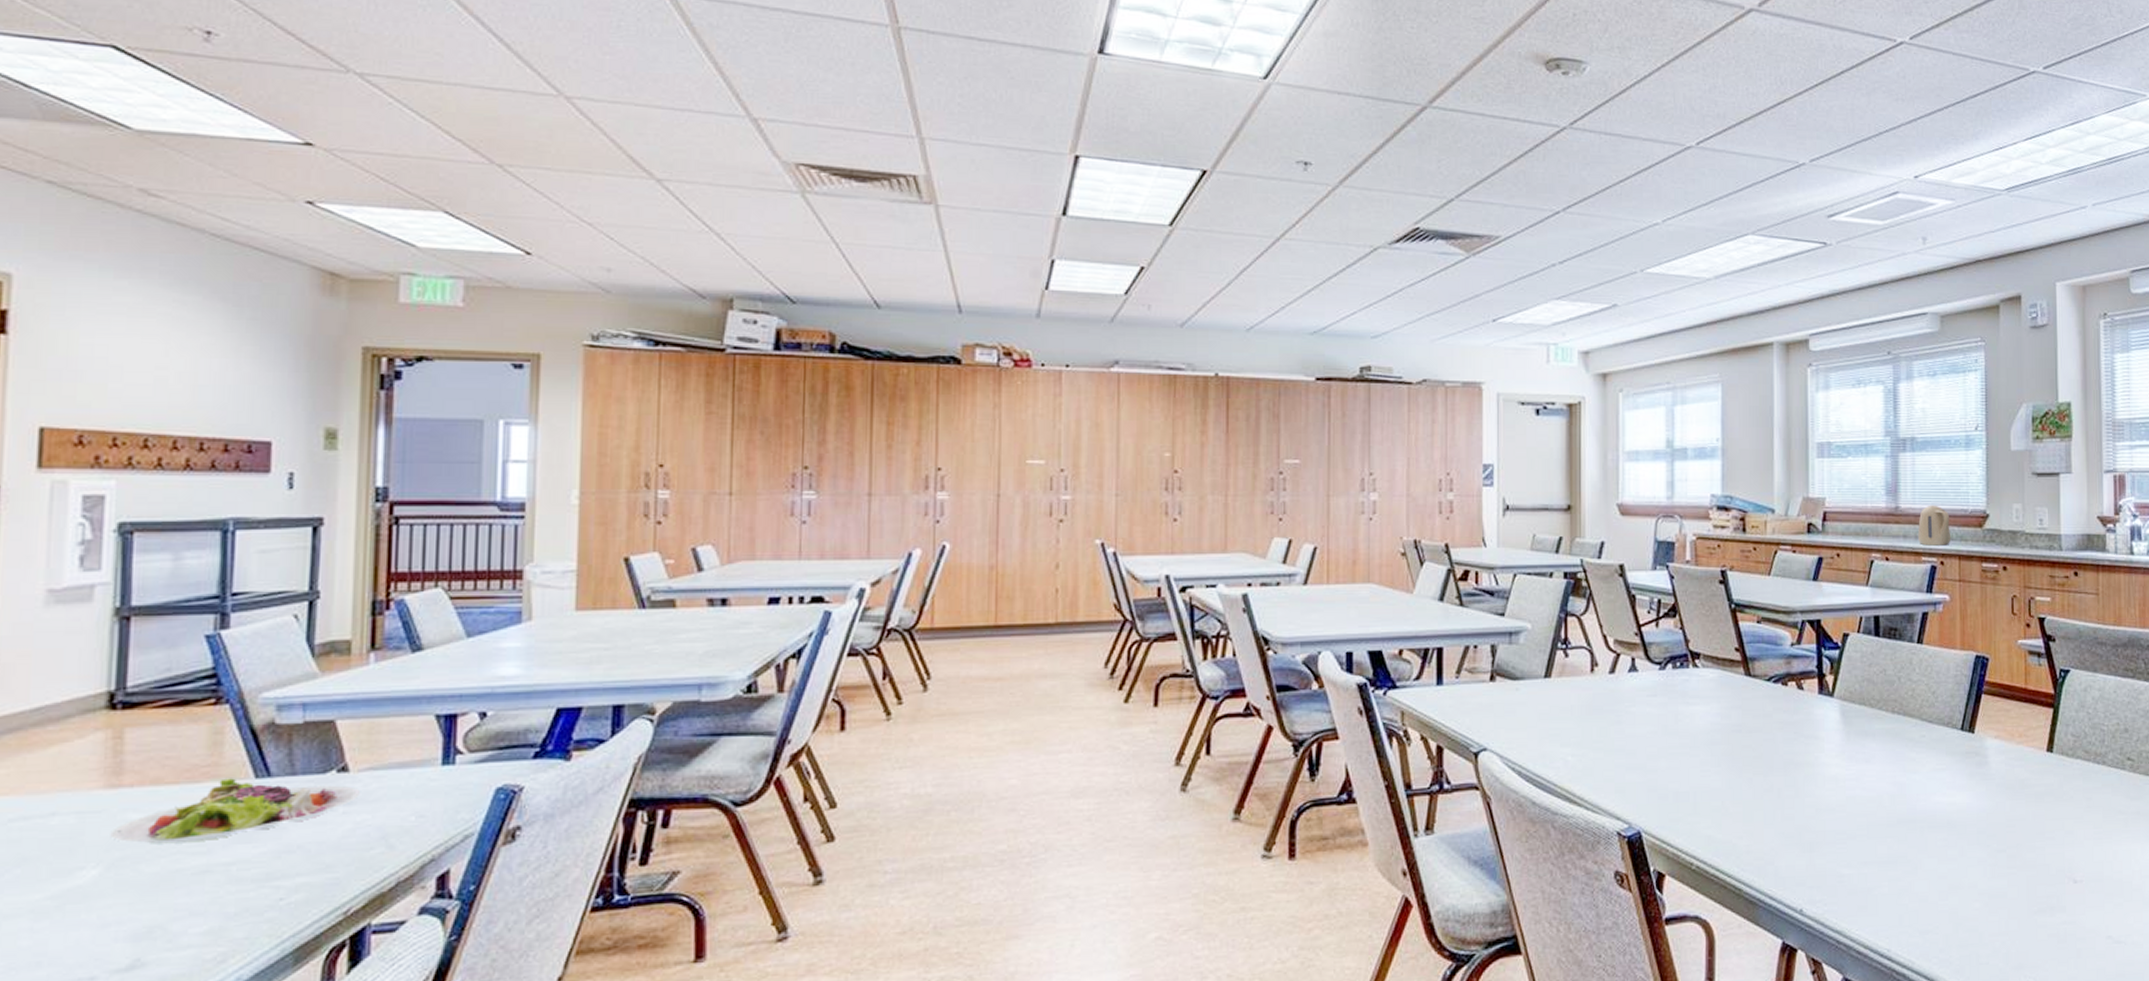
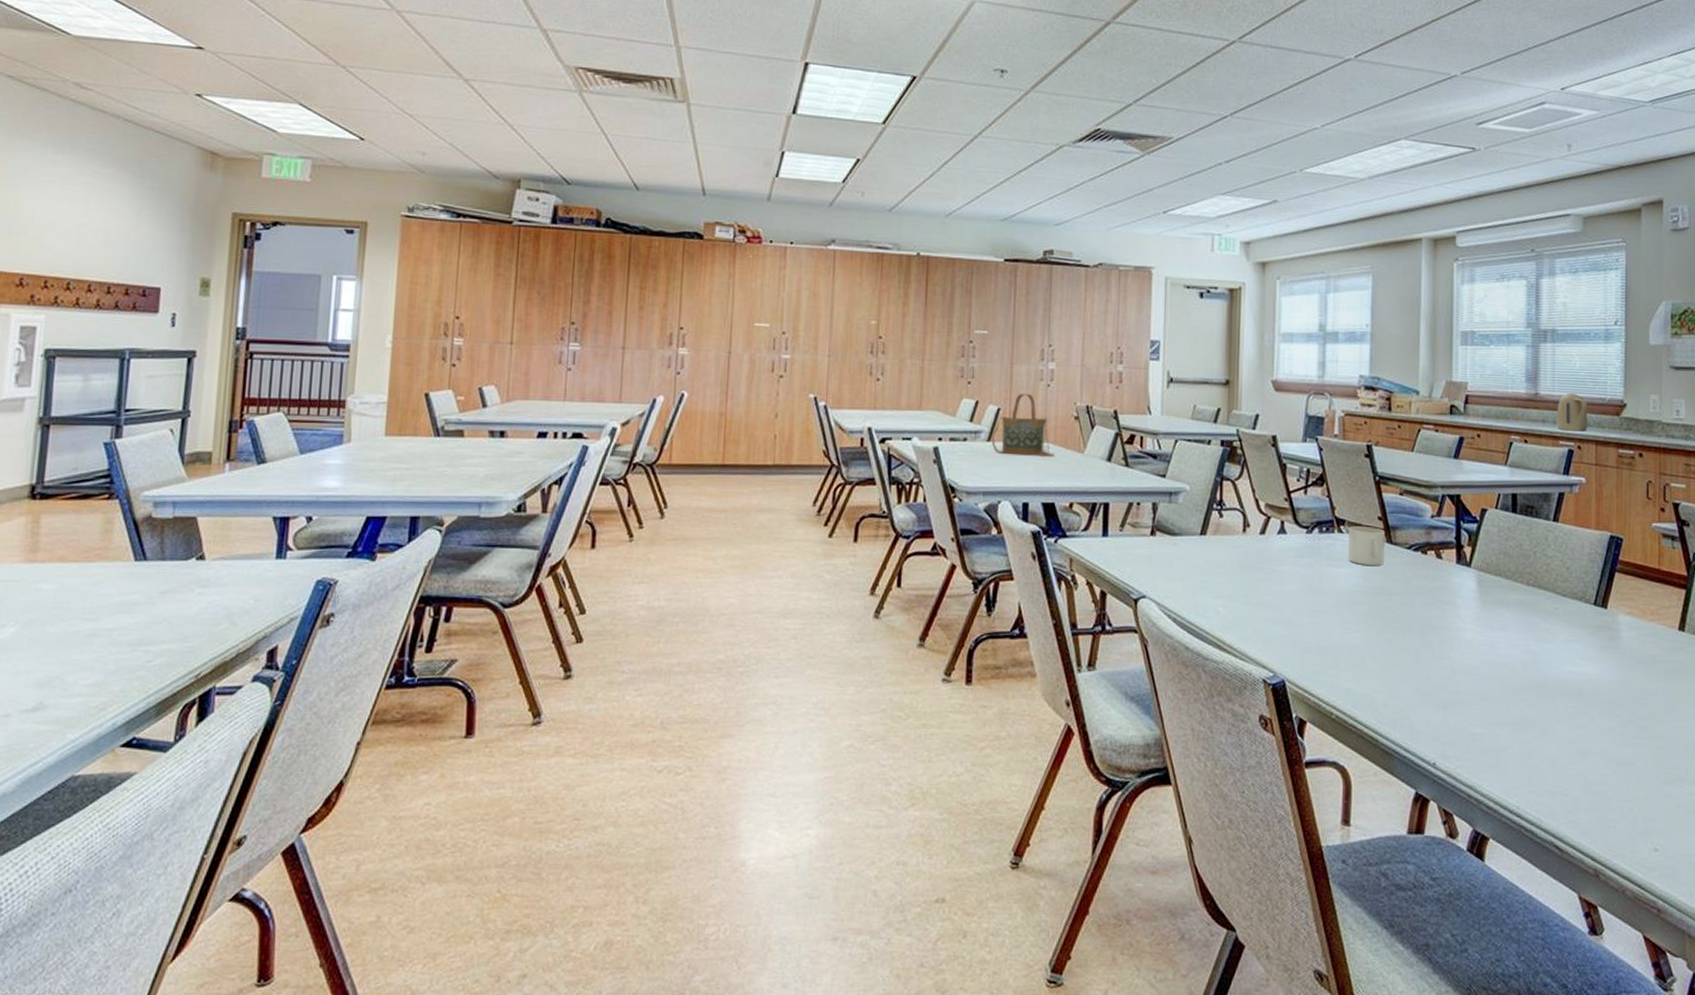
salad plate: present [110,778,360,844] -> none [26,560,213,611]
handbag: none [1308,528,1380,599] -> present [991,393,1054,457]
mug: none [1703,658,1743,701] -> present [1347,525,1385,565]

